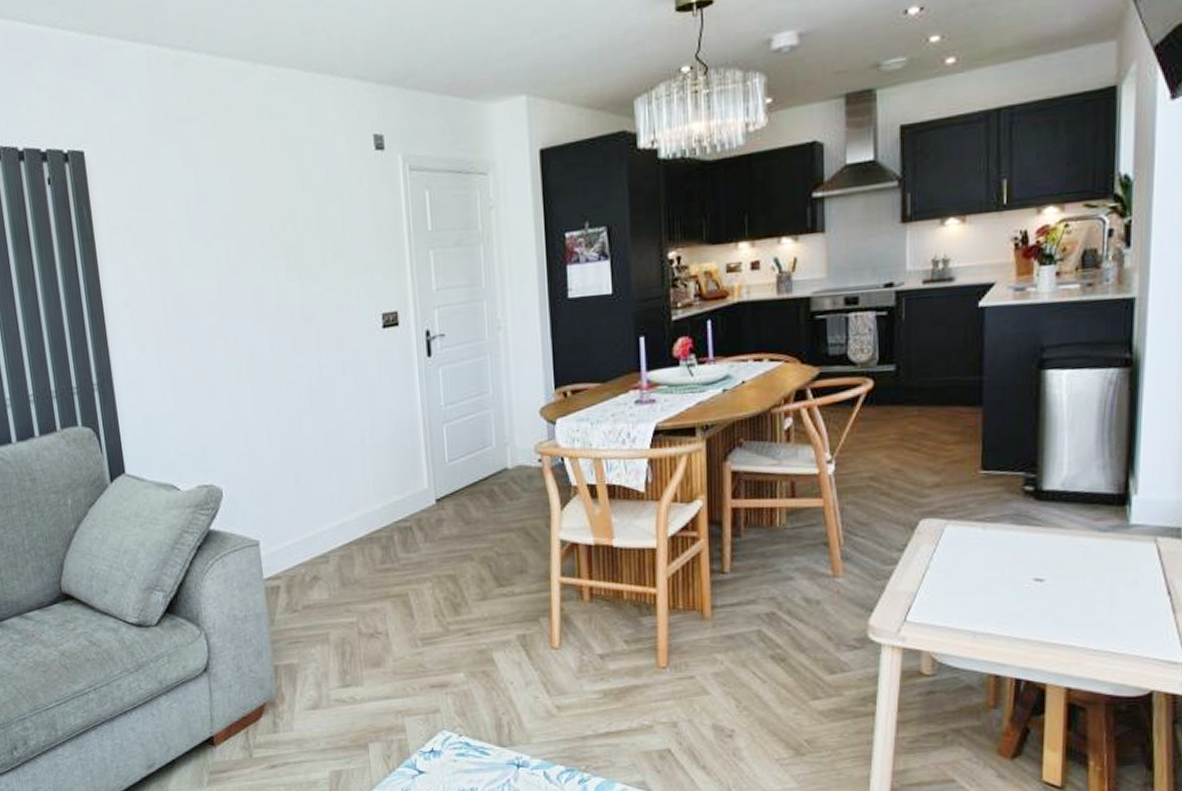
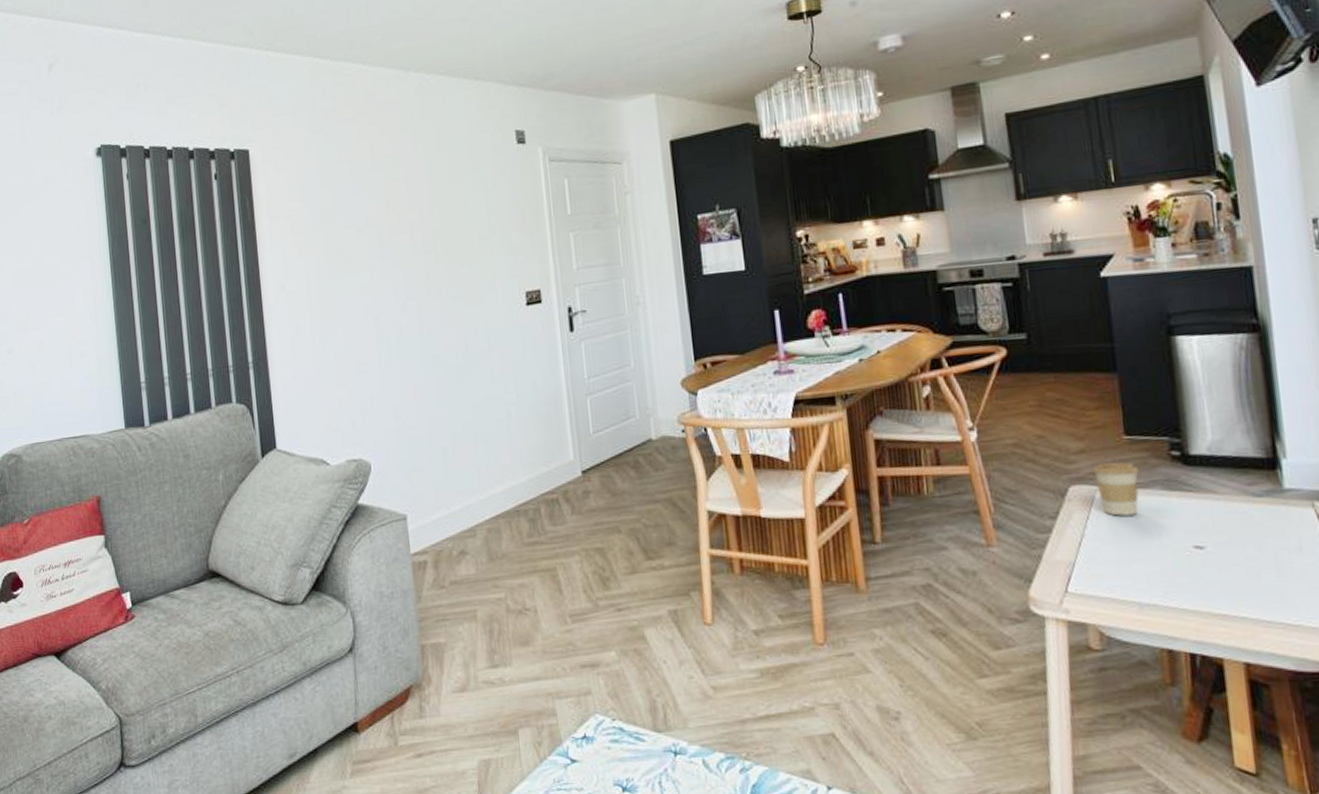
coffee cup: none [946,496,991,549] -> present [1093,462,1139,516]

